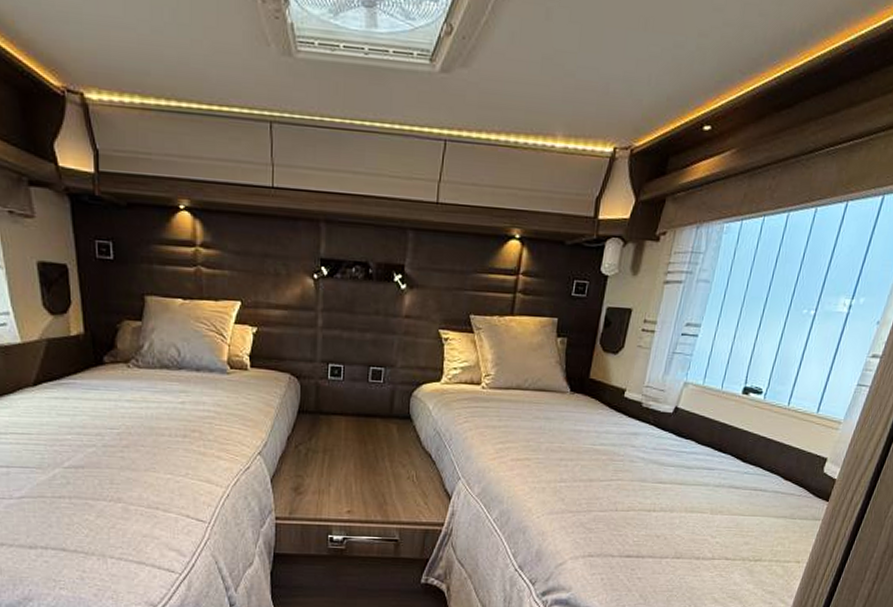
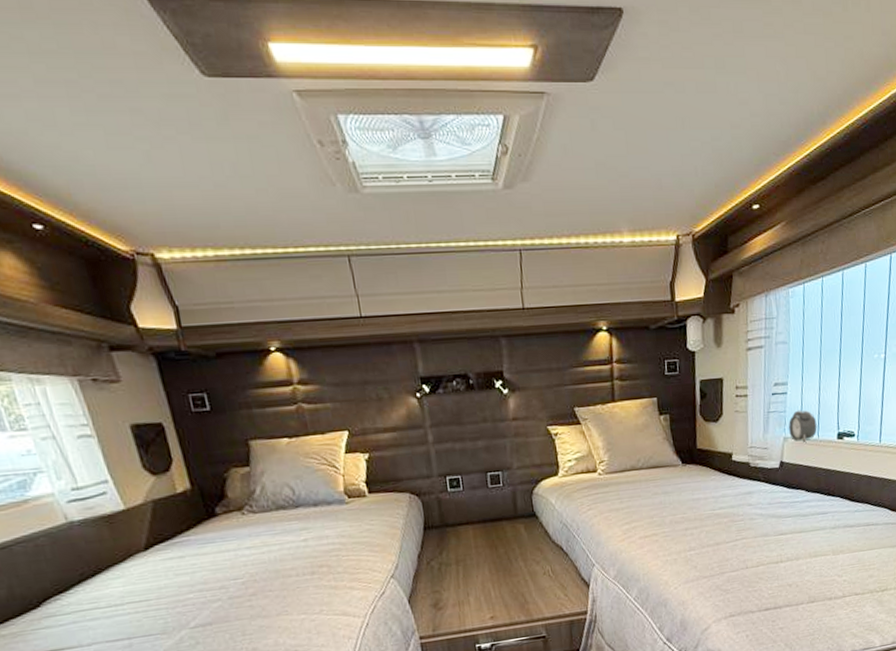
alarm clock: none [691,355,724,391] -> present [788,409,817,442]

